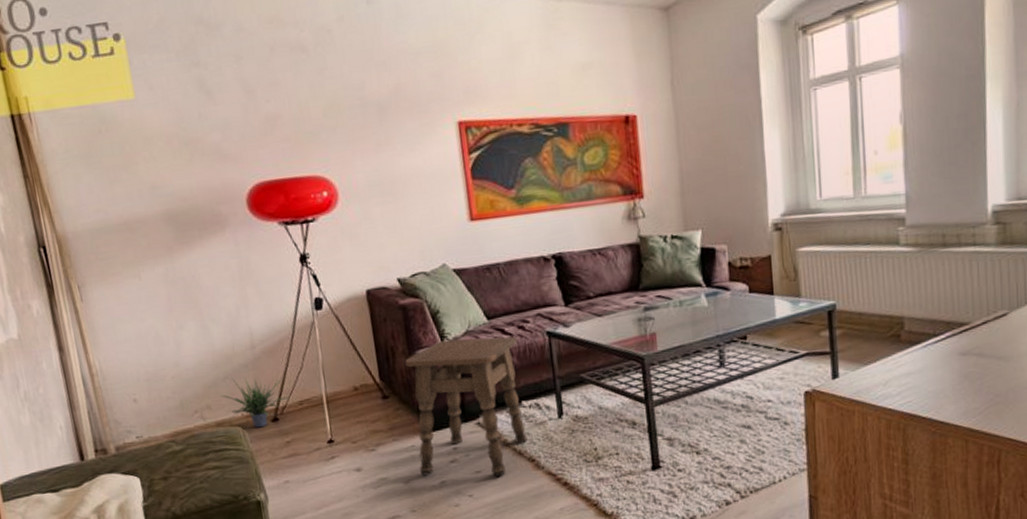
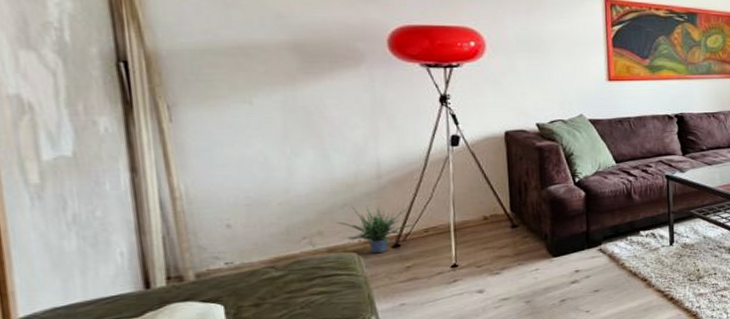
side table: present [405,336,528,476] -> none [537,177,642,295]

